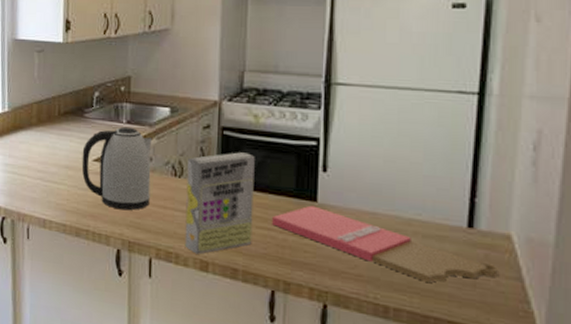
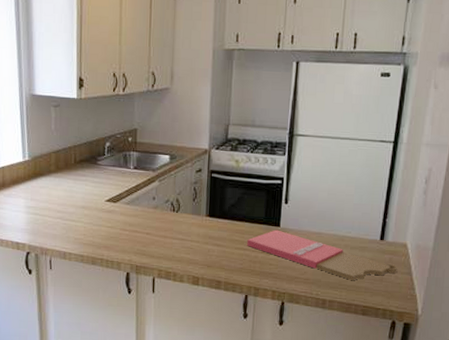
kettle: present [81,126,153,210] -> none [96,172,155,241]
cereal box: present [184,152,255,255] -> none [180,190,236,272]

